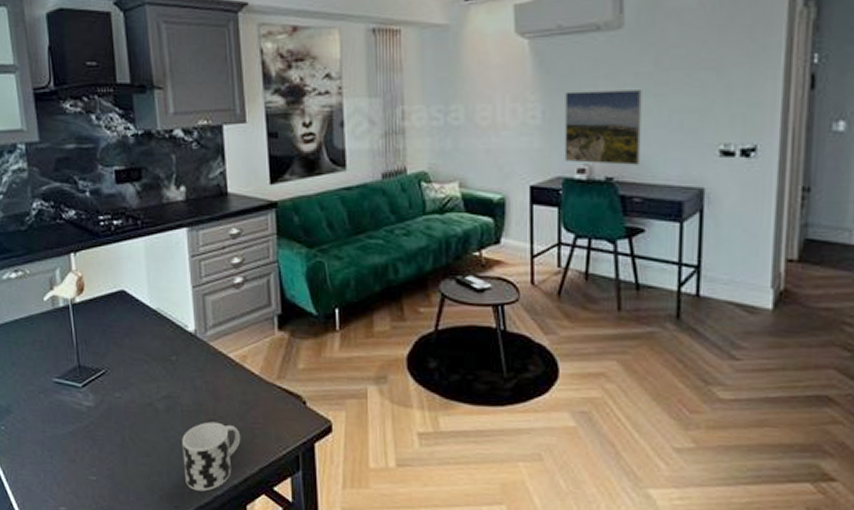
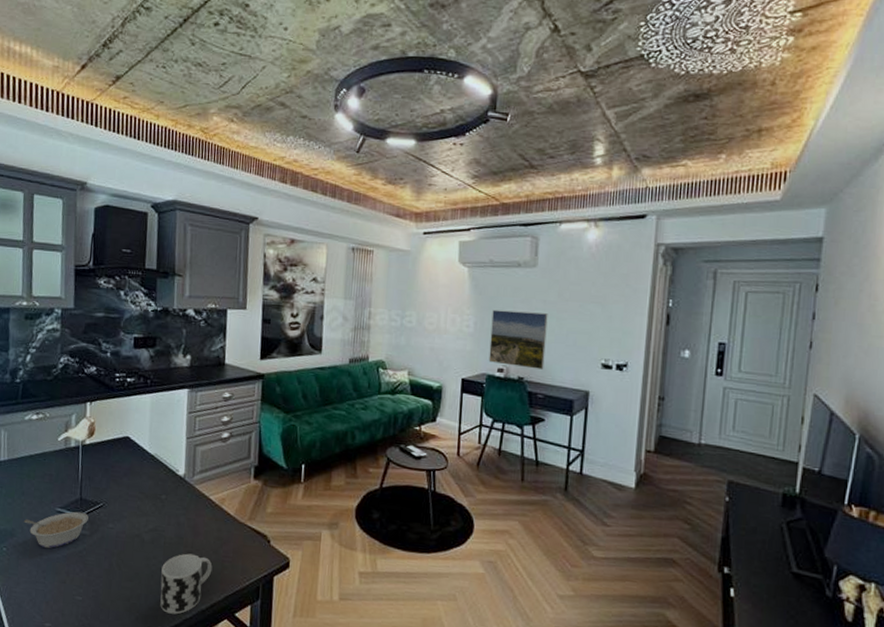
legume: none [18,381,91,424] -> present [23,511,89,548]

